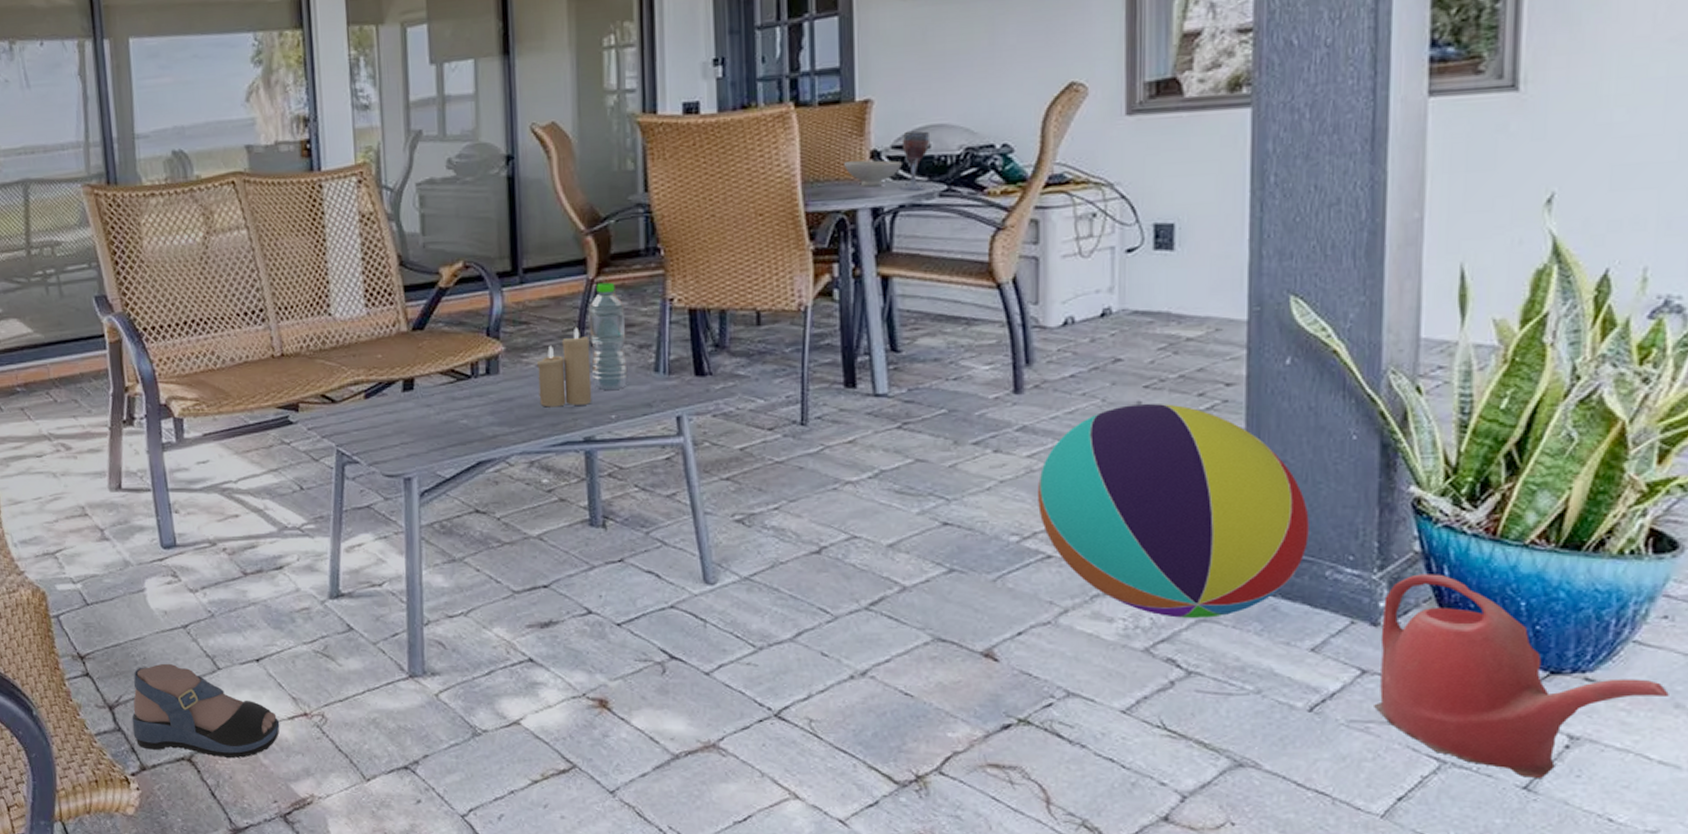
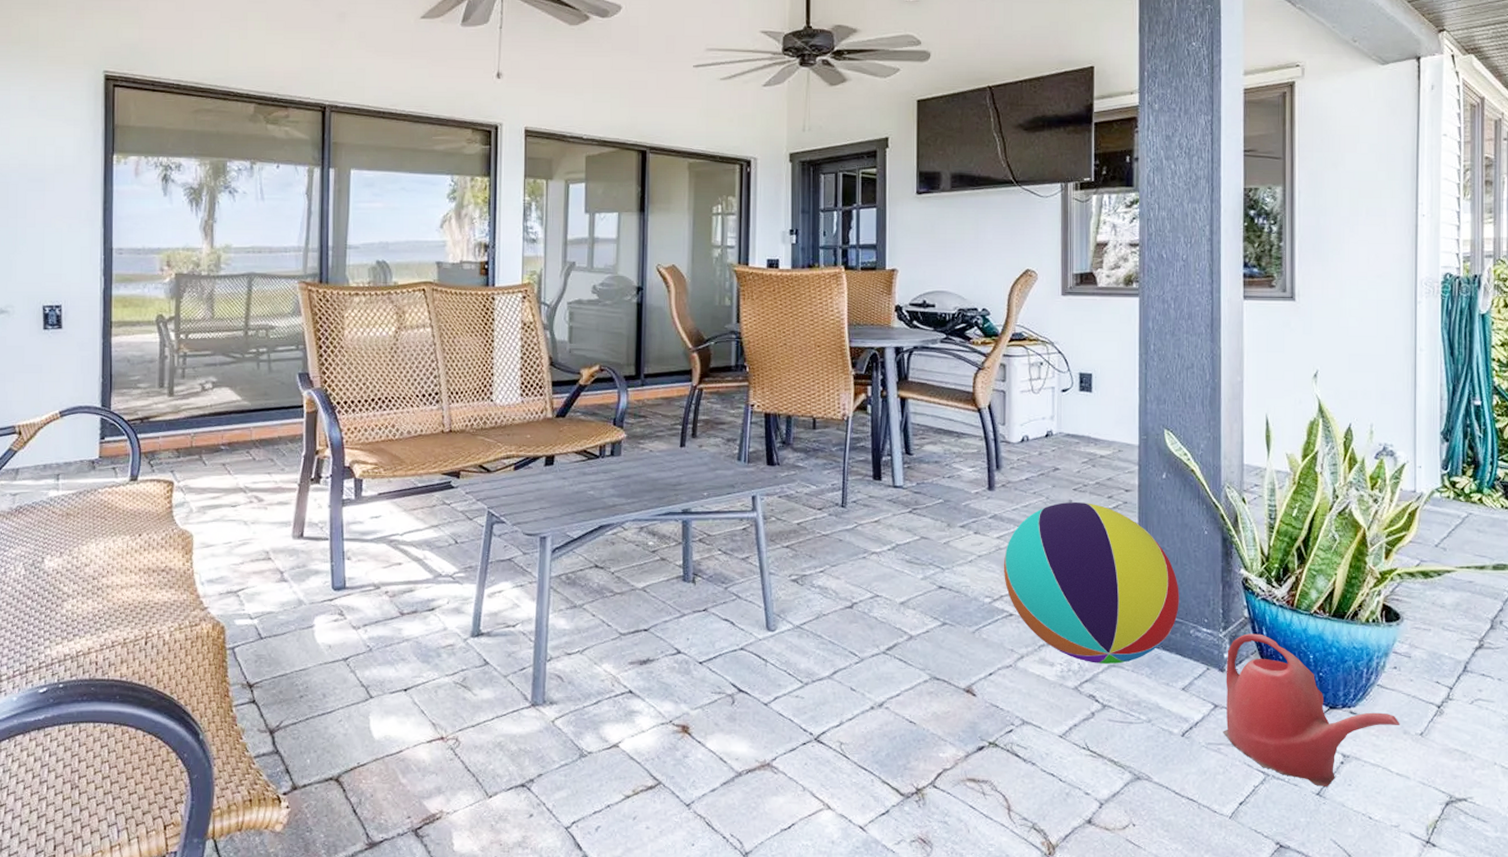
sandal: present [131,663,280,759] -> none [289,692,419,778]
candle: present [537,327,592,408] -> none [650,422,691,484]
water bottle: present [588,282,628,391] -> none [690,389,719,474]
bowl: present [844,160,904,189] -> none [877,312,917,333]
cup: present [899,131,931,192] -> none [914,293,936,338]

